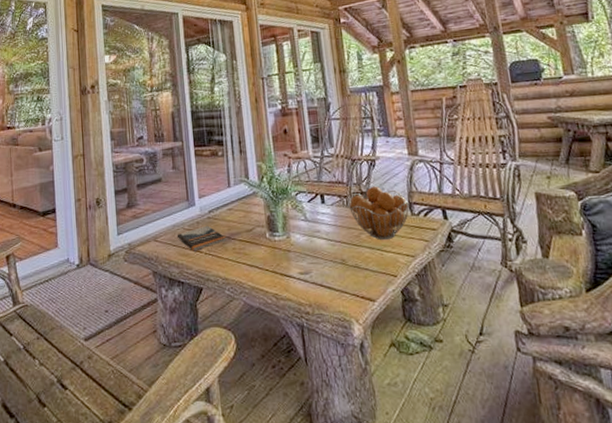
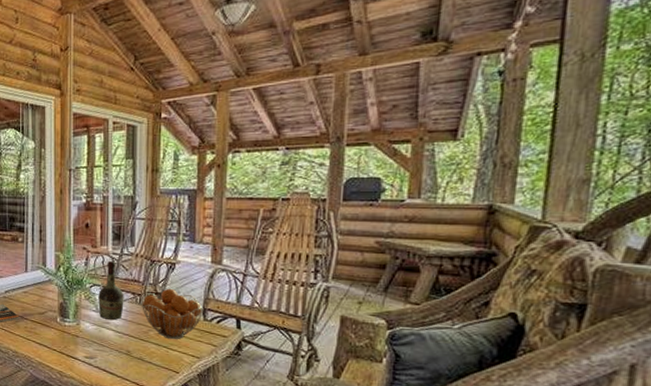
cognac bottle: none [305,164,332,229] -> present [98,260,124,321]

